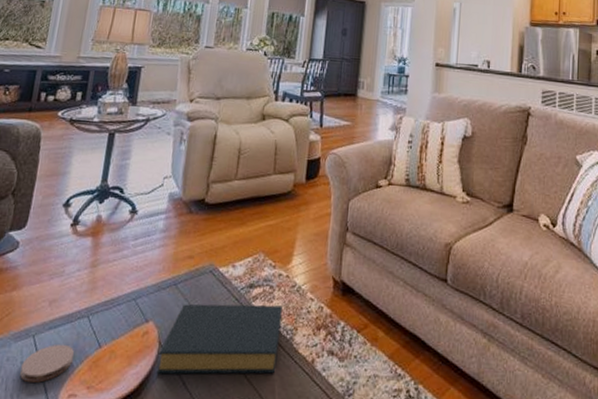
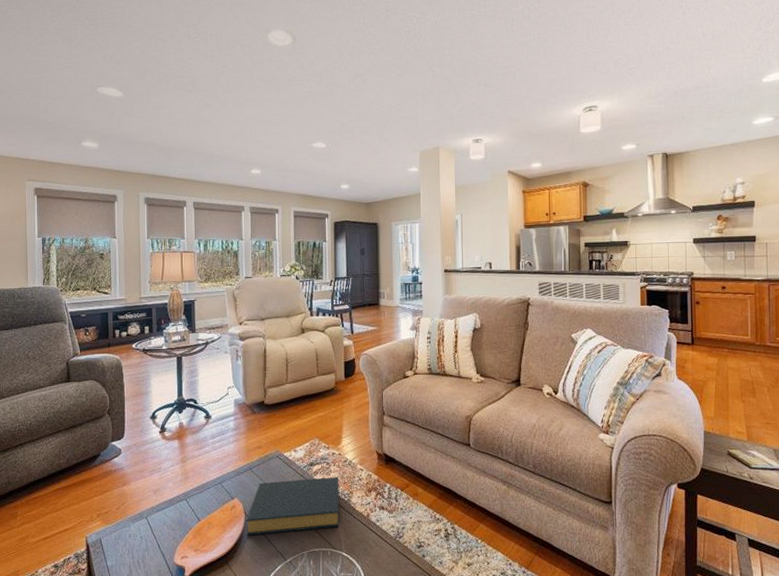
coaster: present [20,344,74,383] -> none [141,521,180,551]

